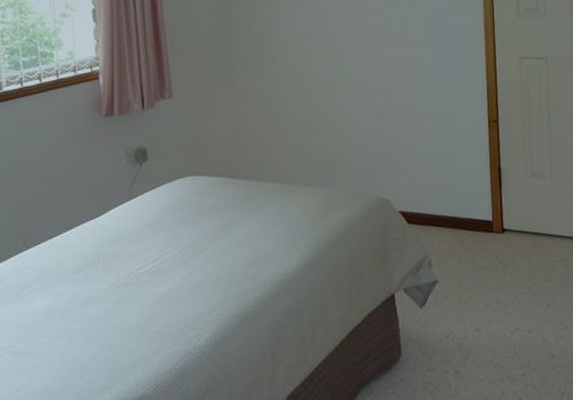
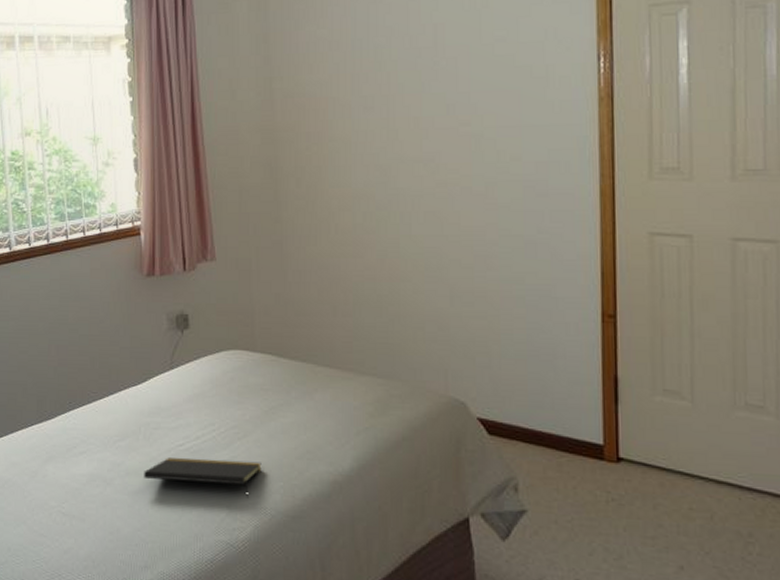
notepad: none [103,273,217,308] -> present [144,458,262,499]

